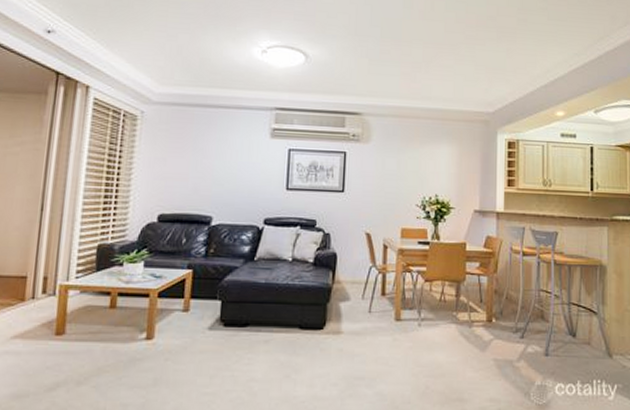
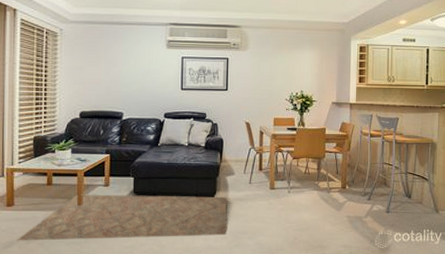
rug: none [64,321,340,383] -> present [16,194,228,241]

